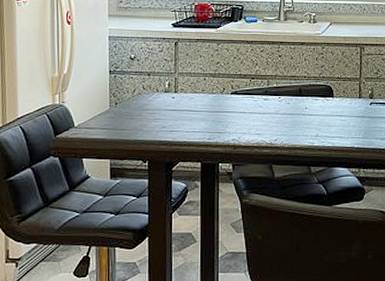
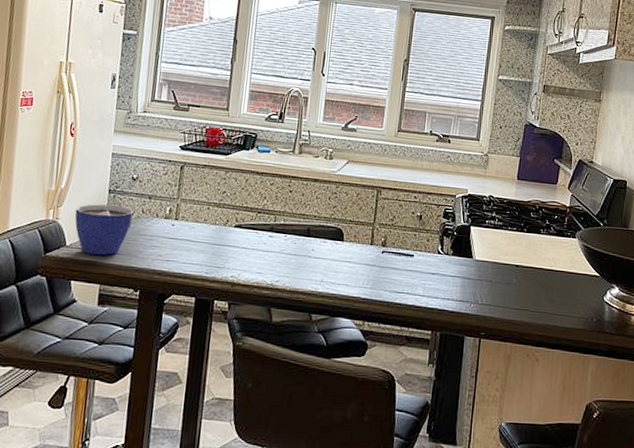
cup: none [79,85,135,132] -> present [75,204,134,256]

